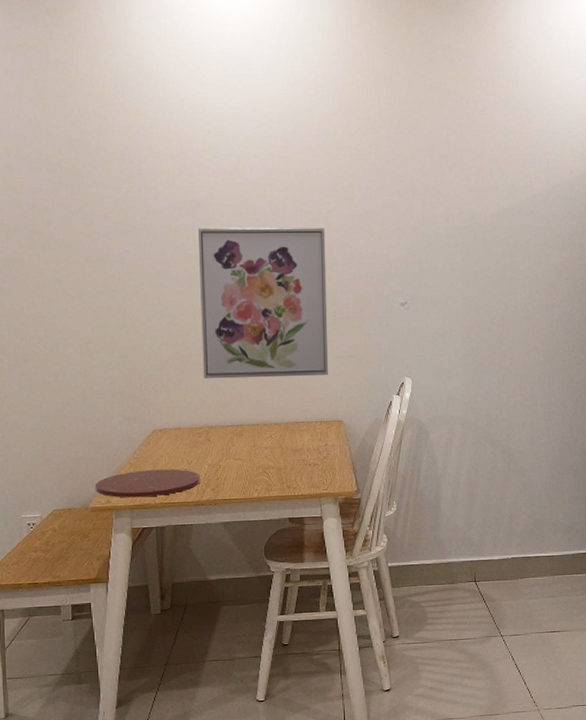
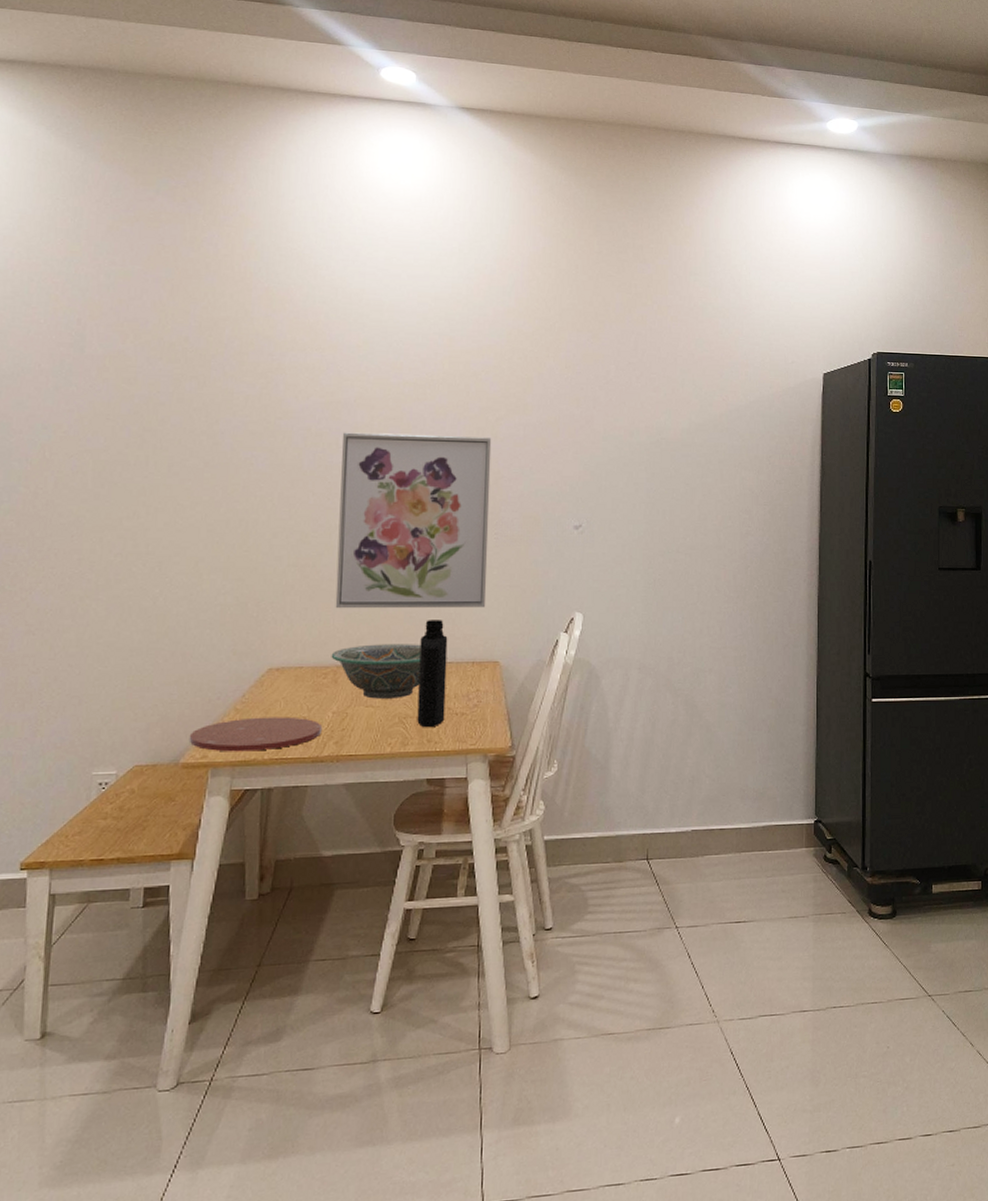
decorative bowl: none [203,407,278,453] -> present [331,644,422,699]
bottle: none [276,386,300,476] -> present [417,620,448,728]

